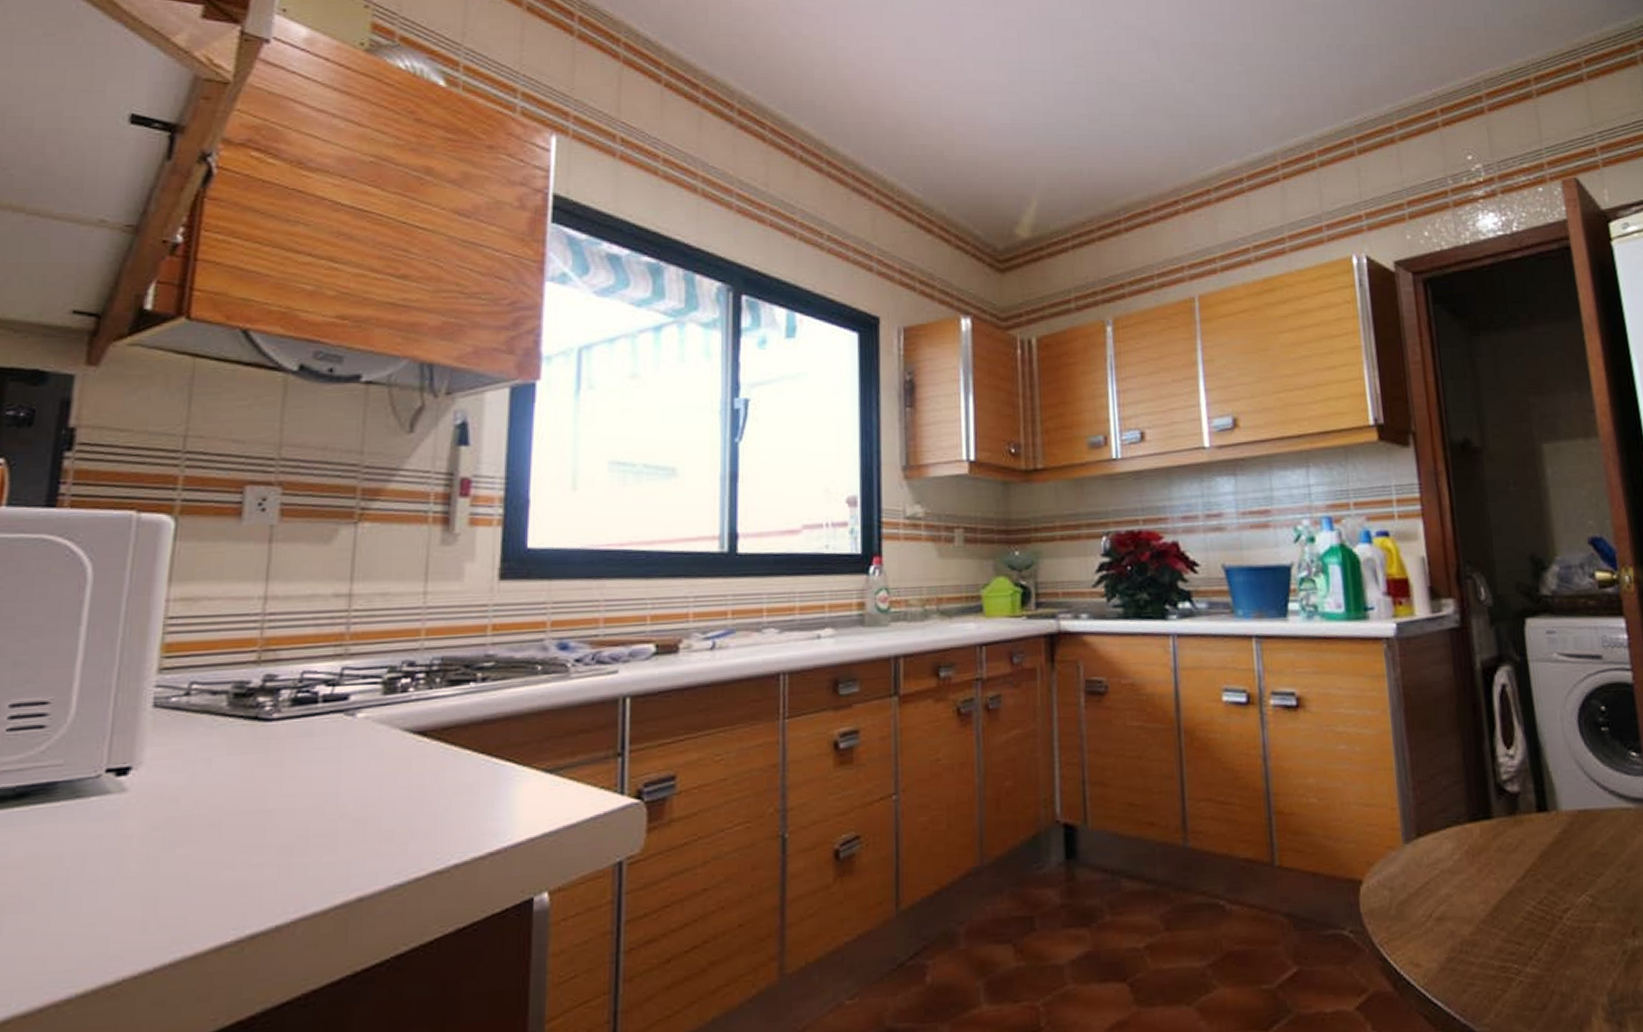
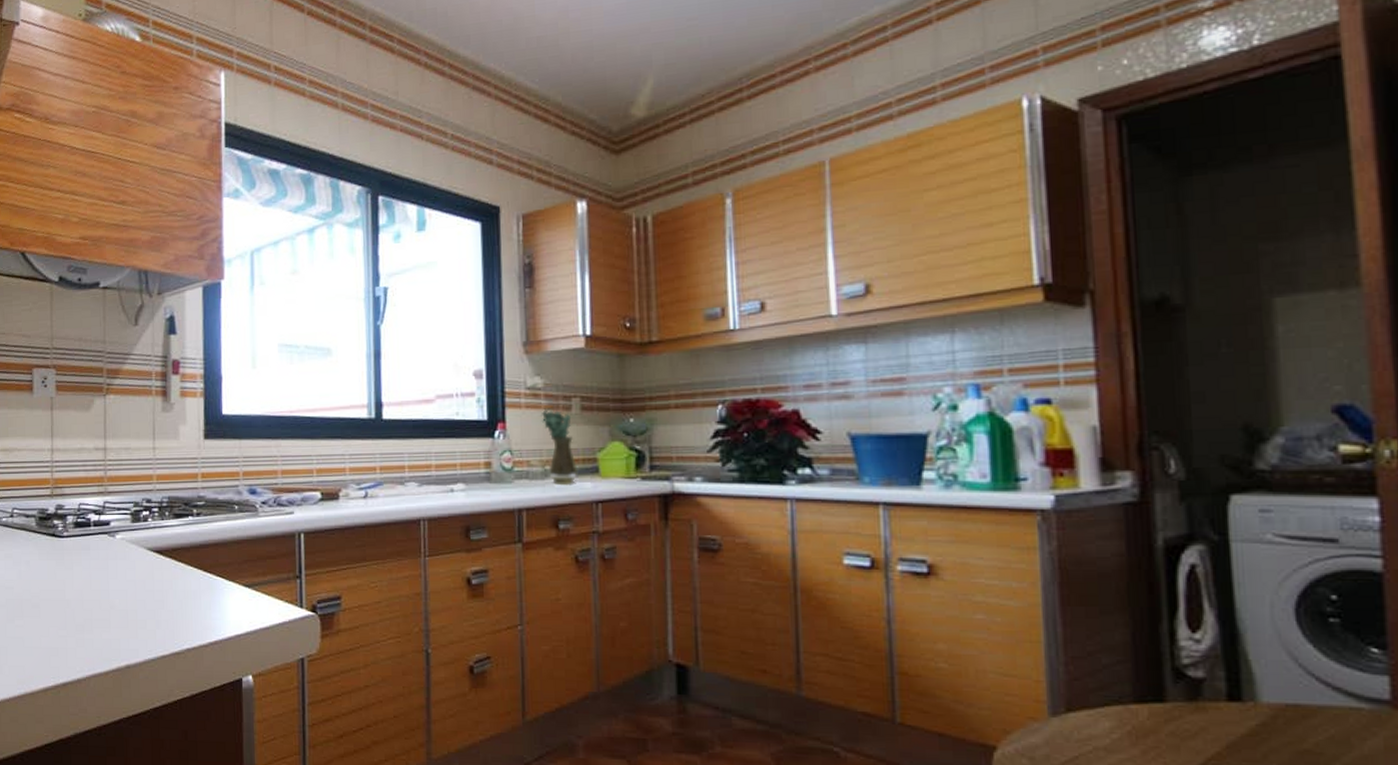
vase: none [921,540,960,628] -> present [541,408,577,486]

